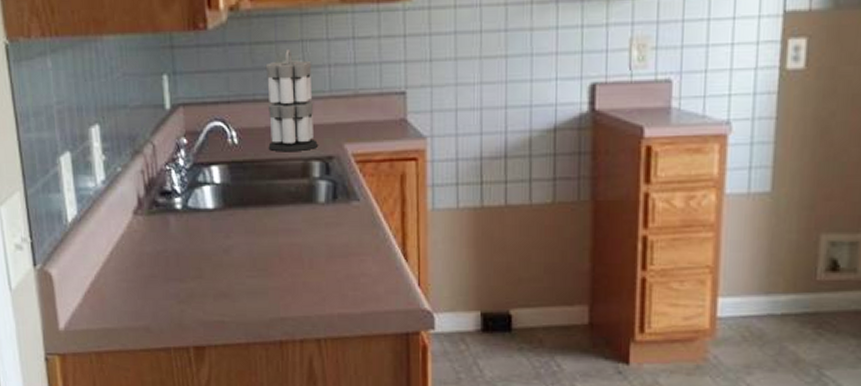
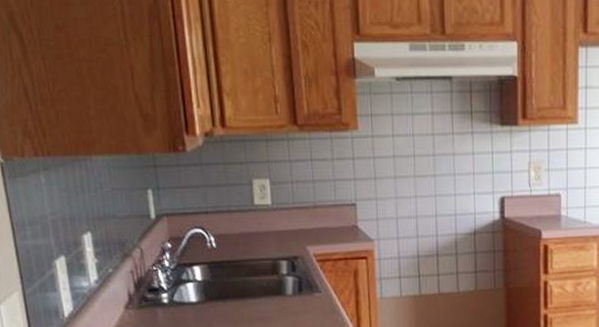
spice rack: present [265,49,318,152] -> none [237,169,285,254]

